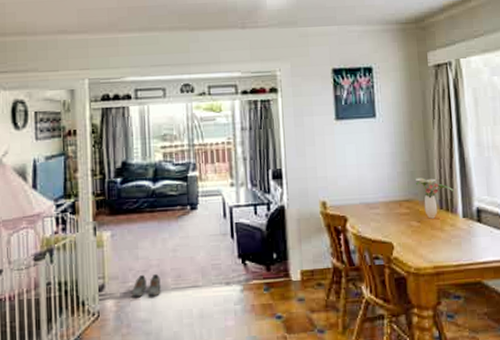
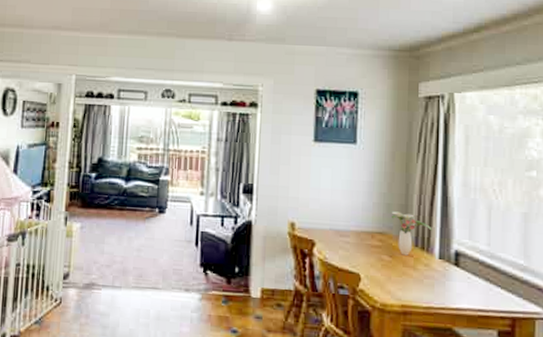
shoe: present [131,273,161,297] -> none [93,268,123,291]

